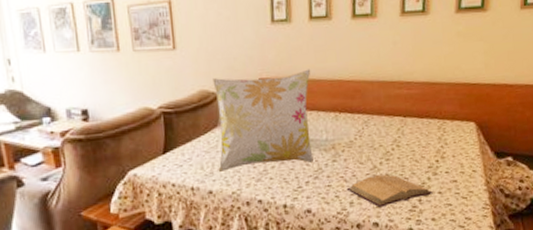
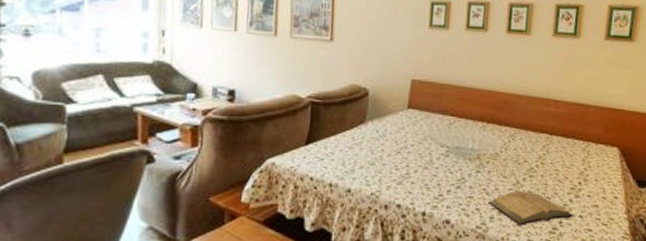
decorative pillow: present [212,69,315,173] -> none [361,74,463,172]

